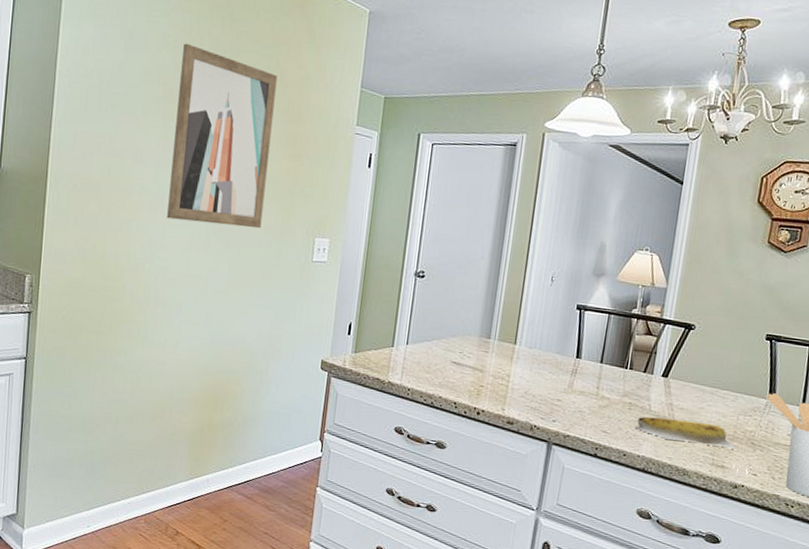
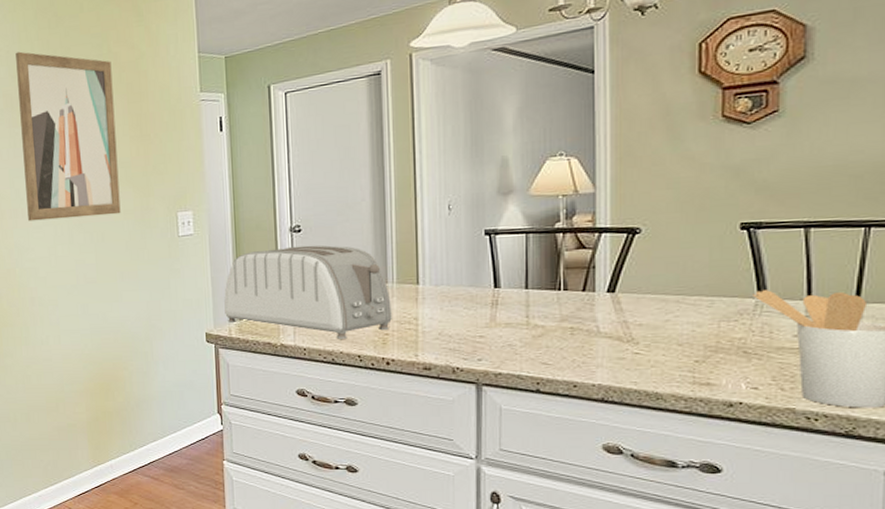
toaster: none [343,288,491,385] -> present [224,245,392,339]
banana: present [635,416,737,449] -> none [583,336,724,362]

